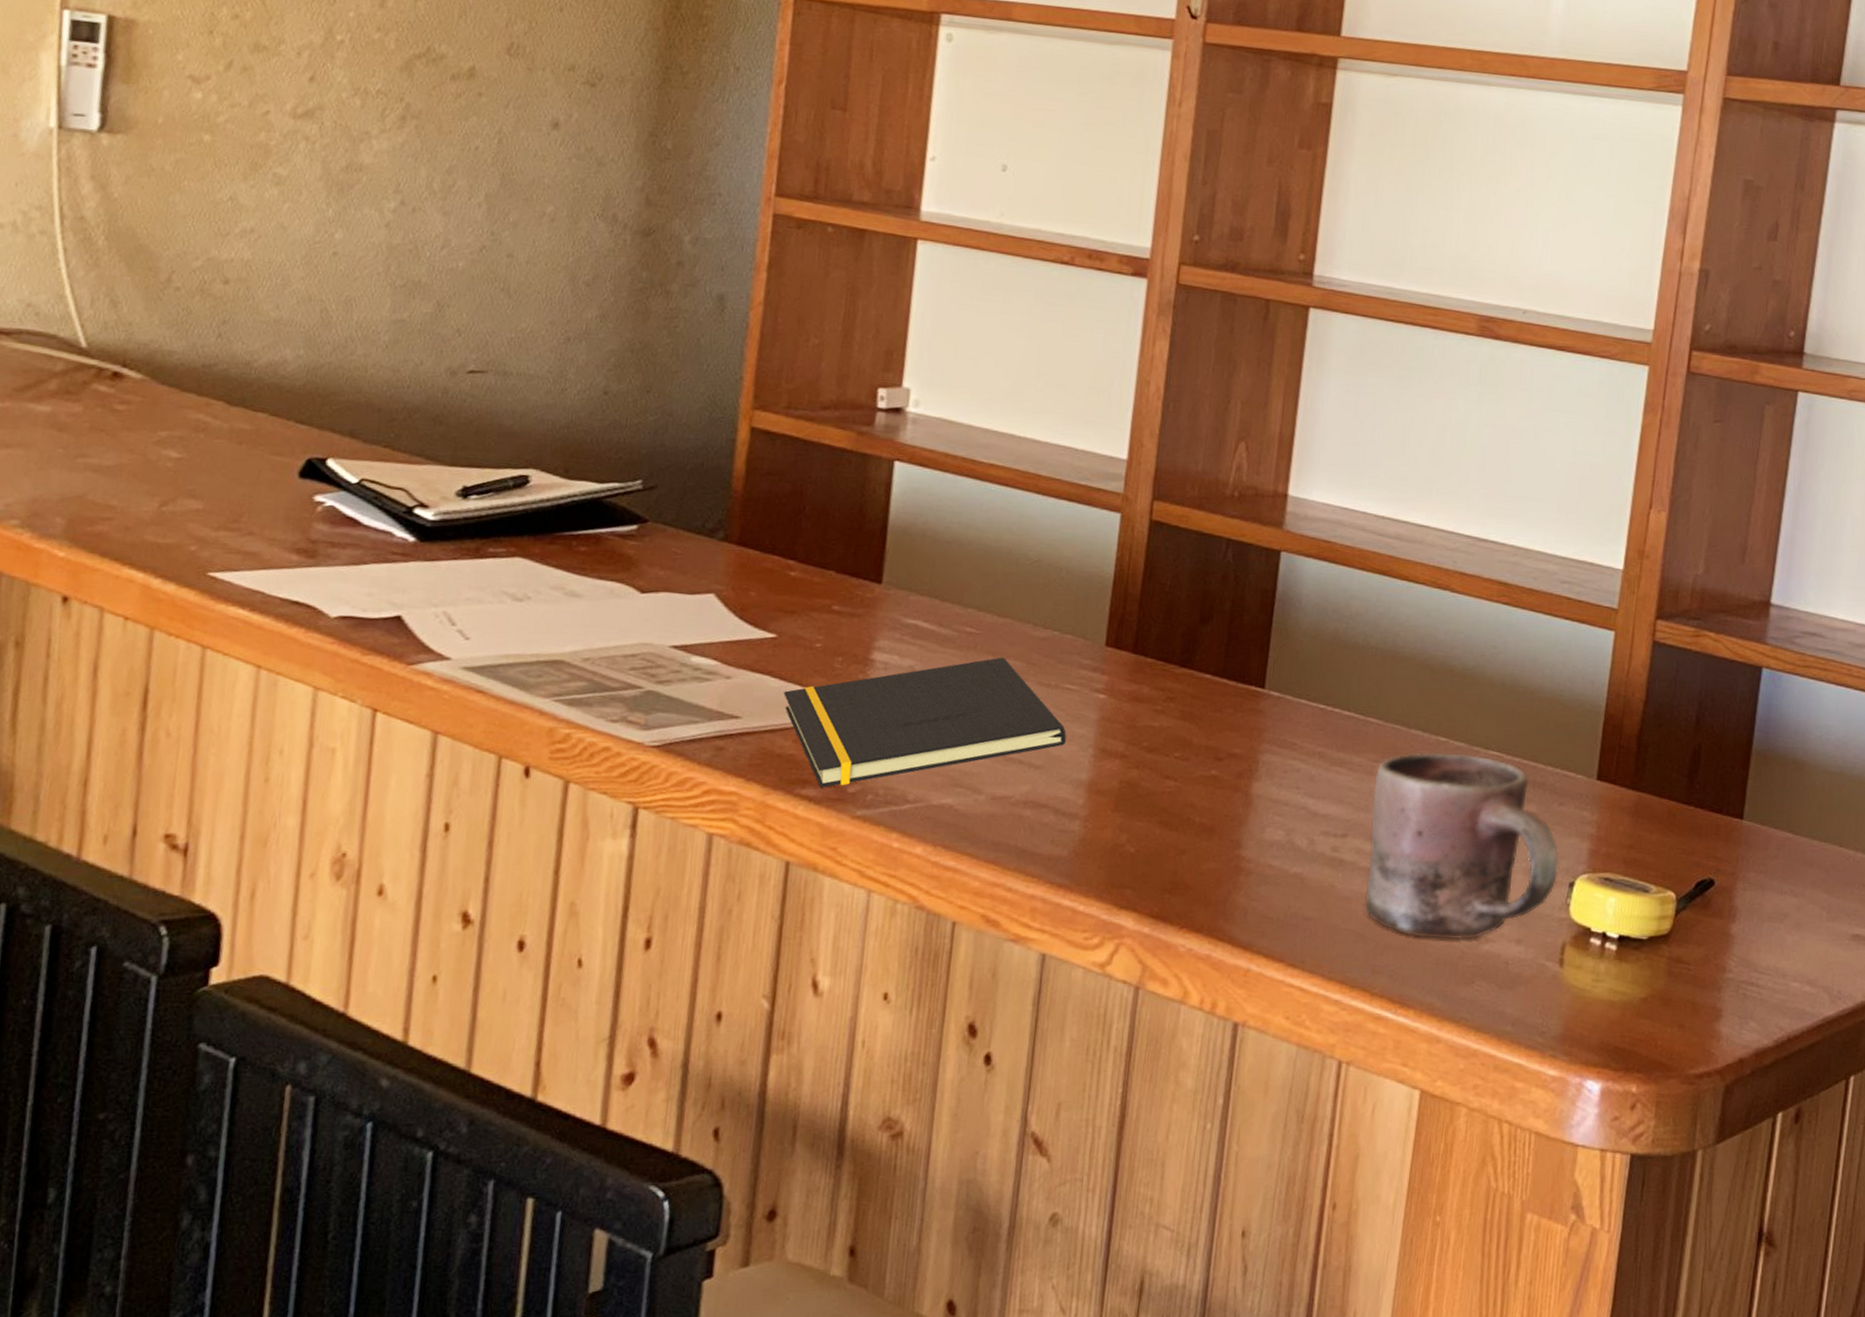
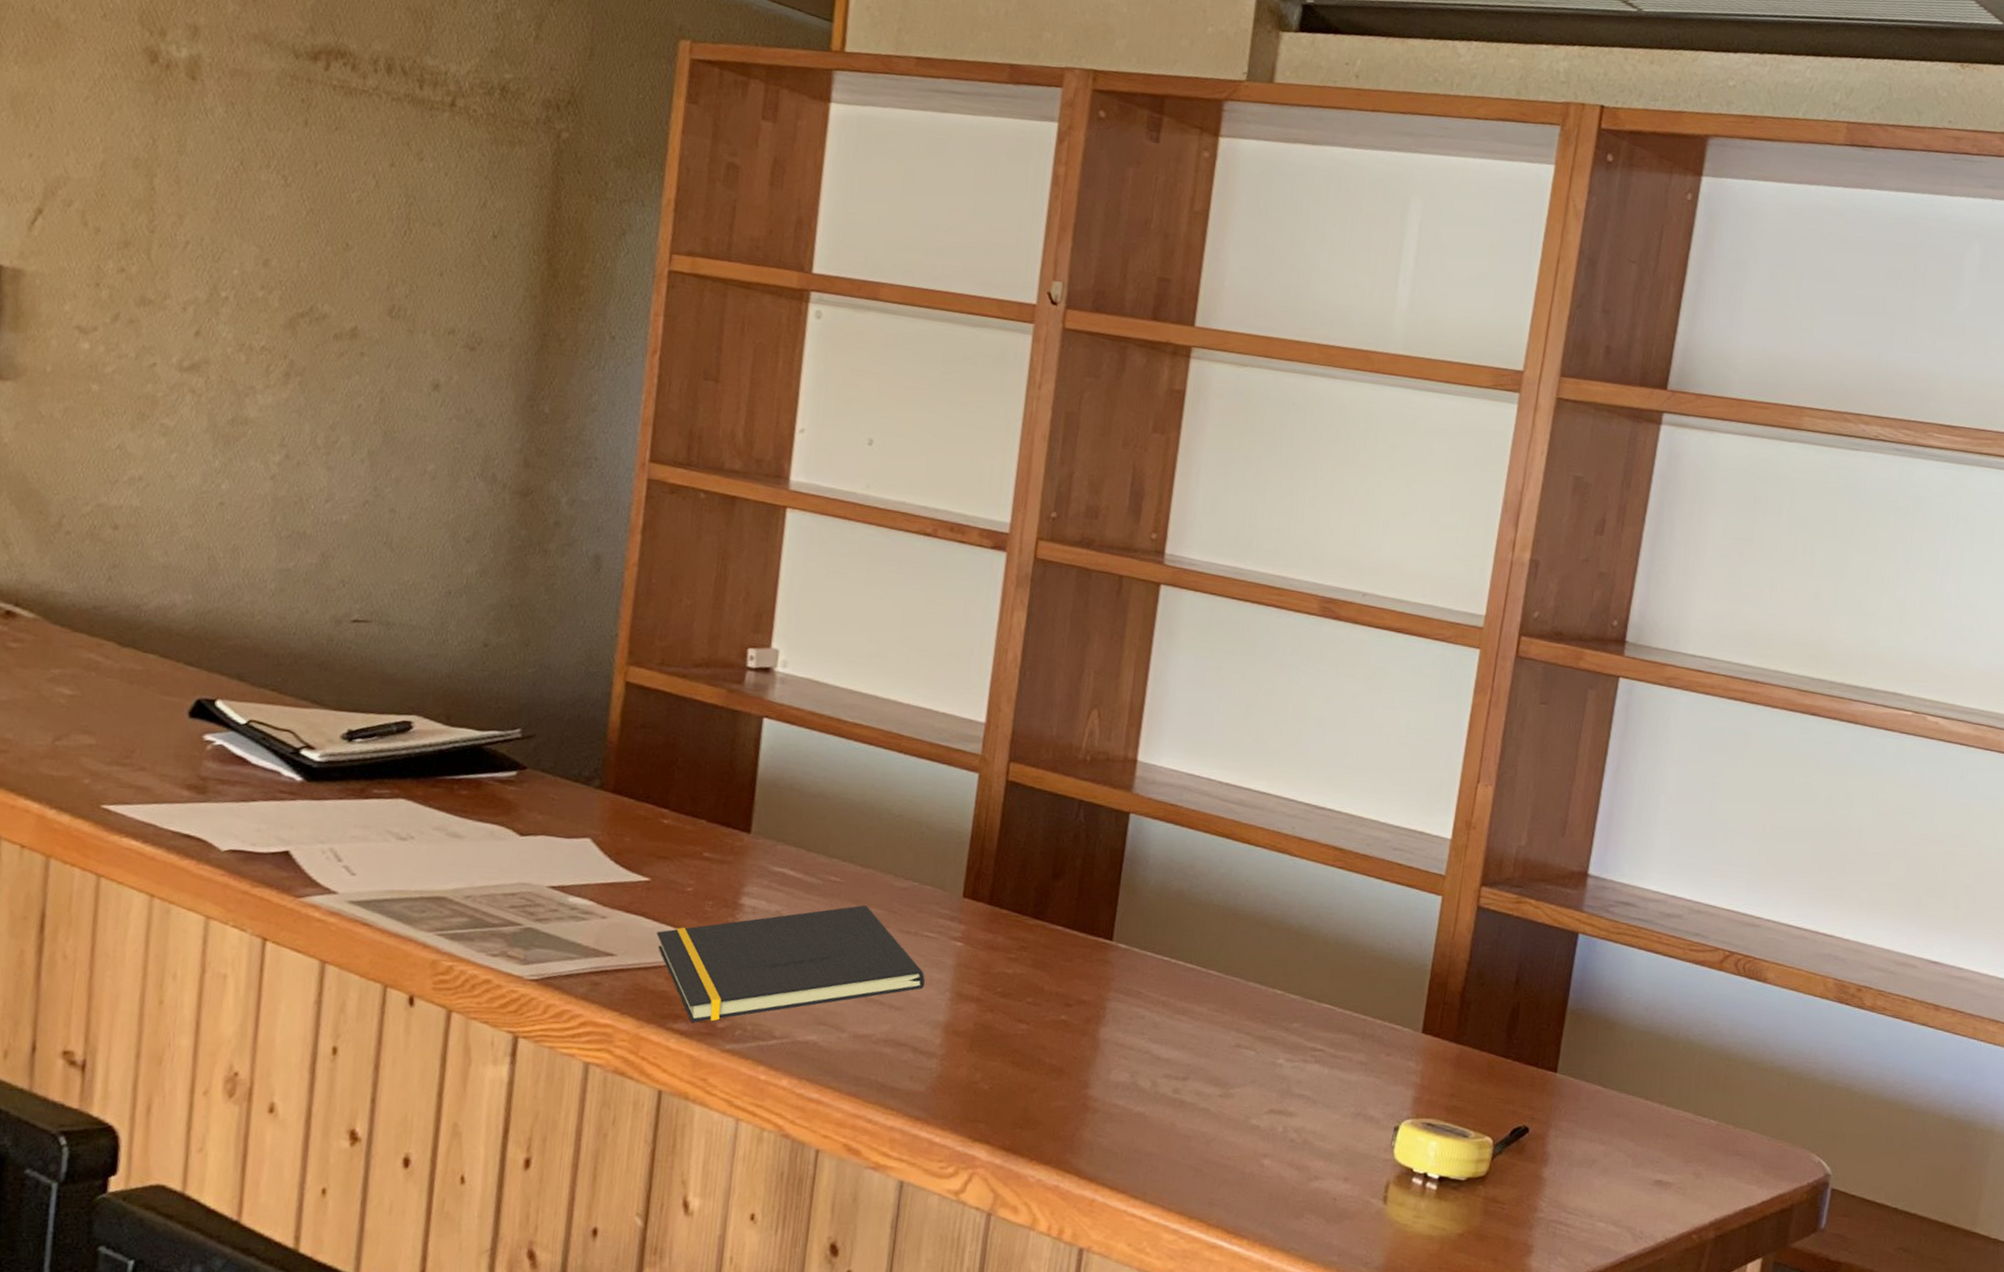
mug: present [1364,752,1559,940] -> none [1202,1003,1385,1177]

